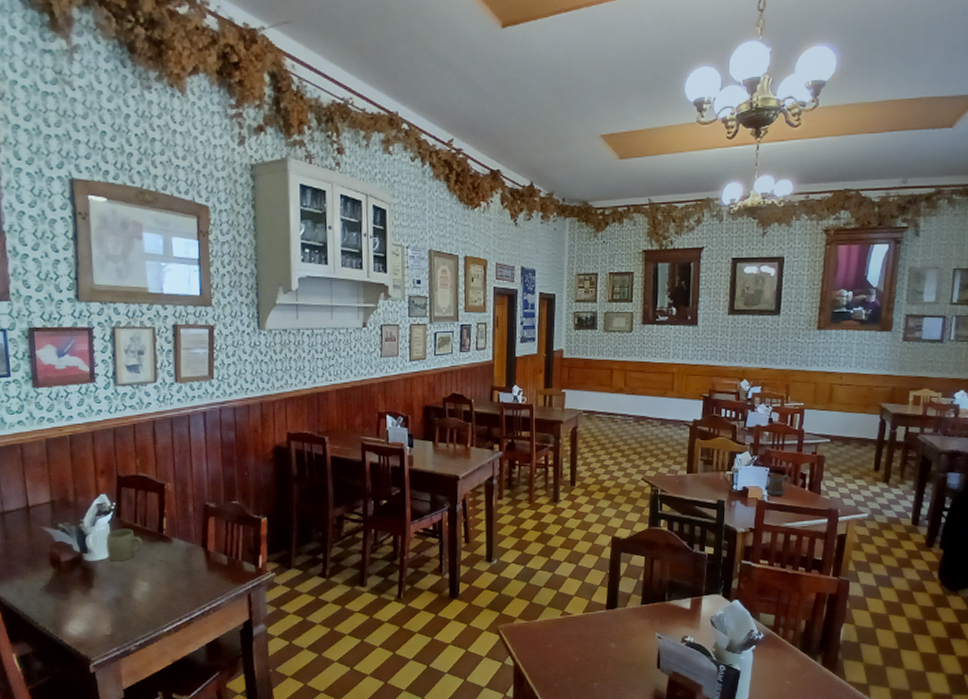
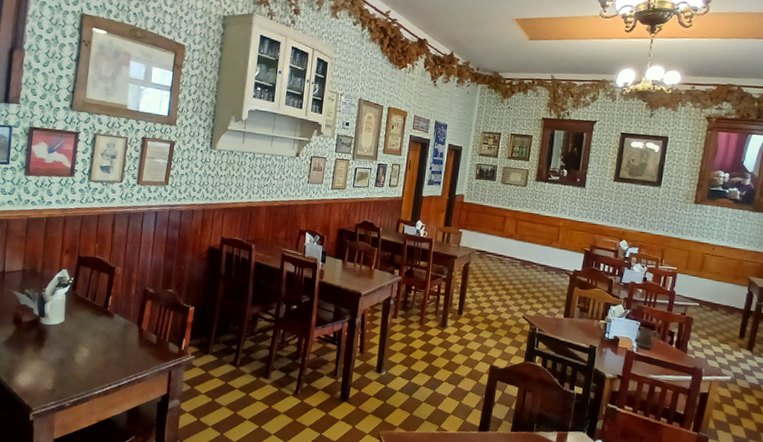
mug: present [105,528,143,562] -> none [59,300,90,328]

